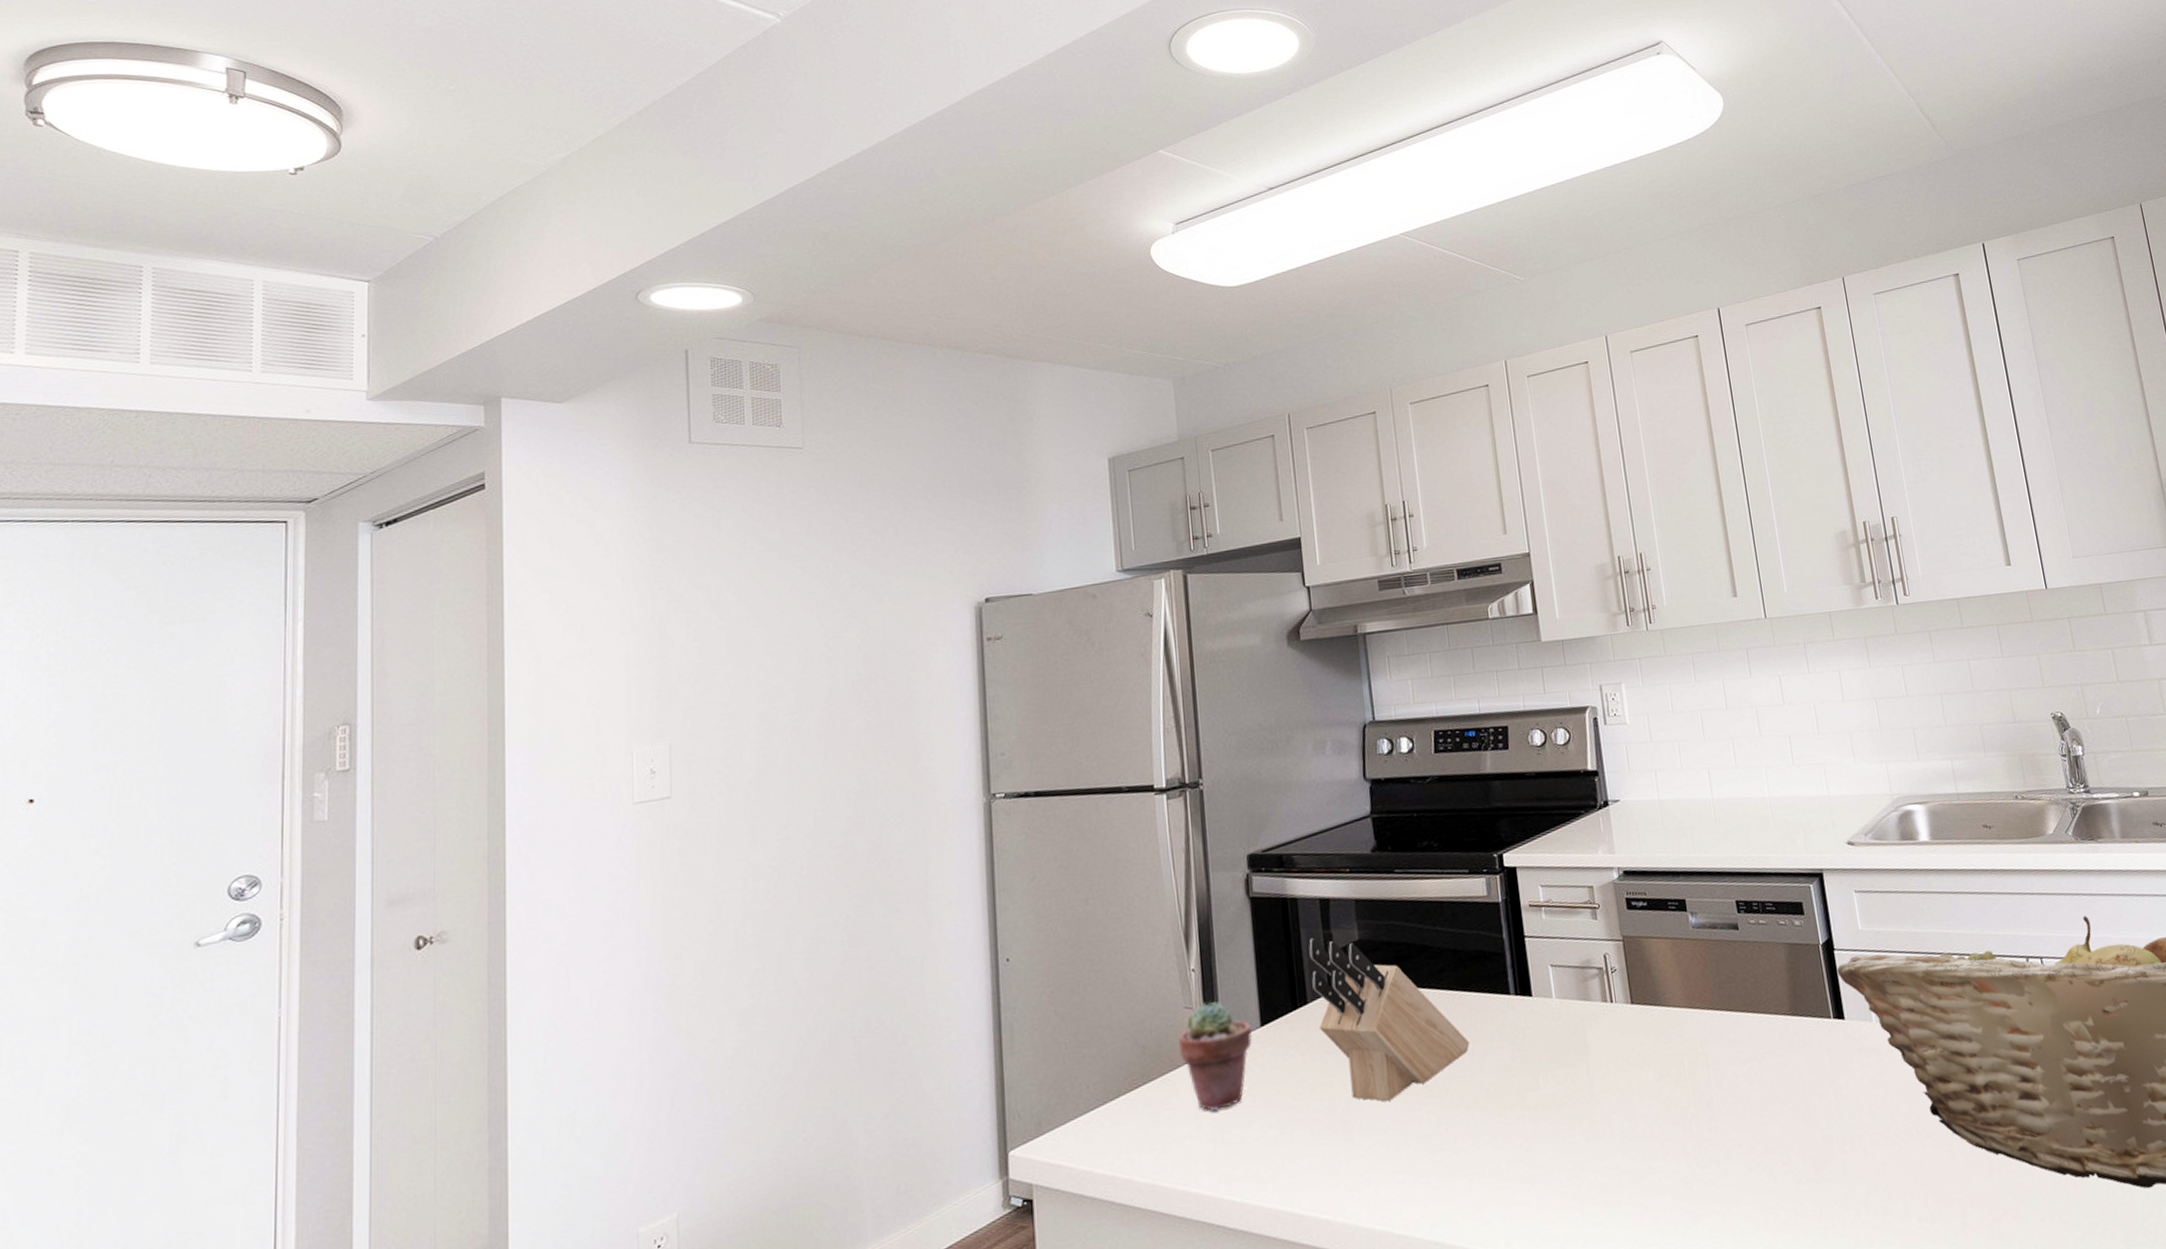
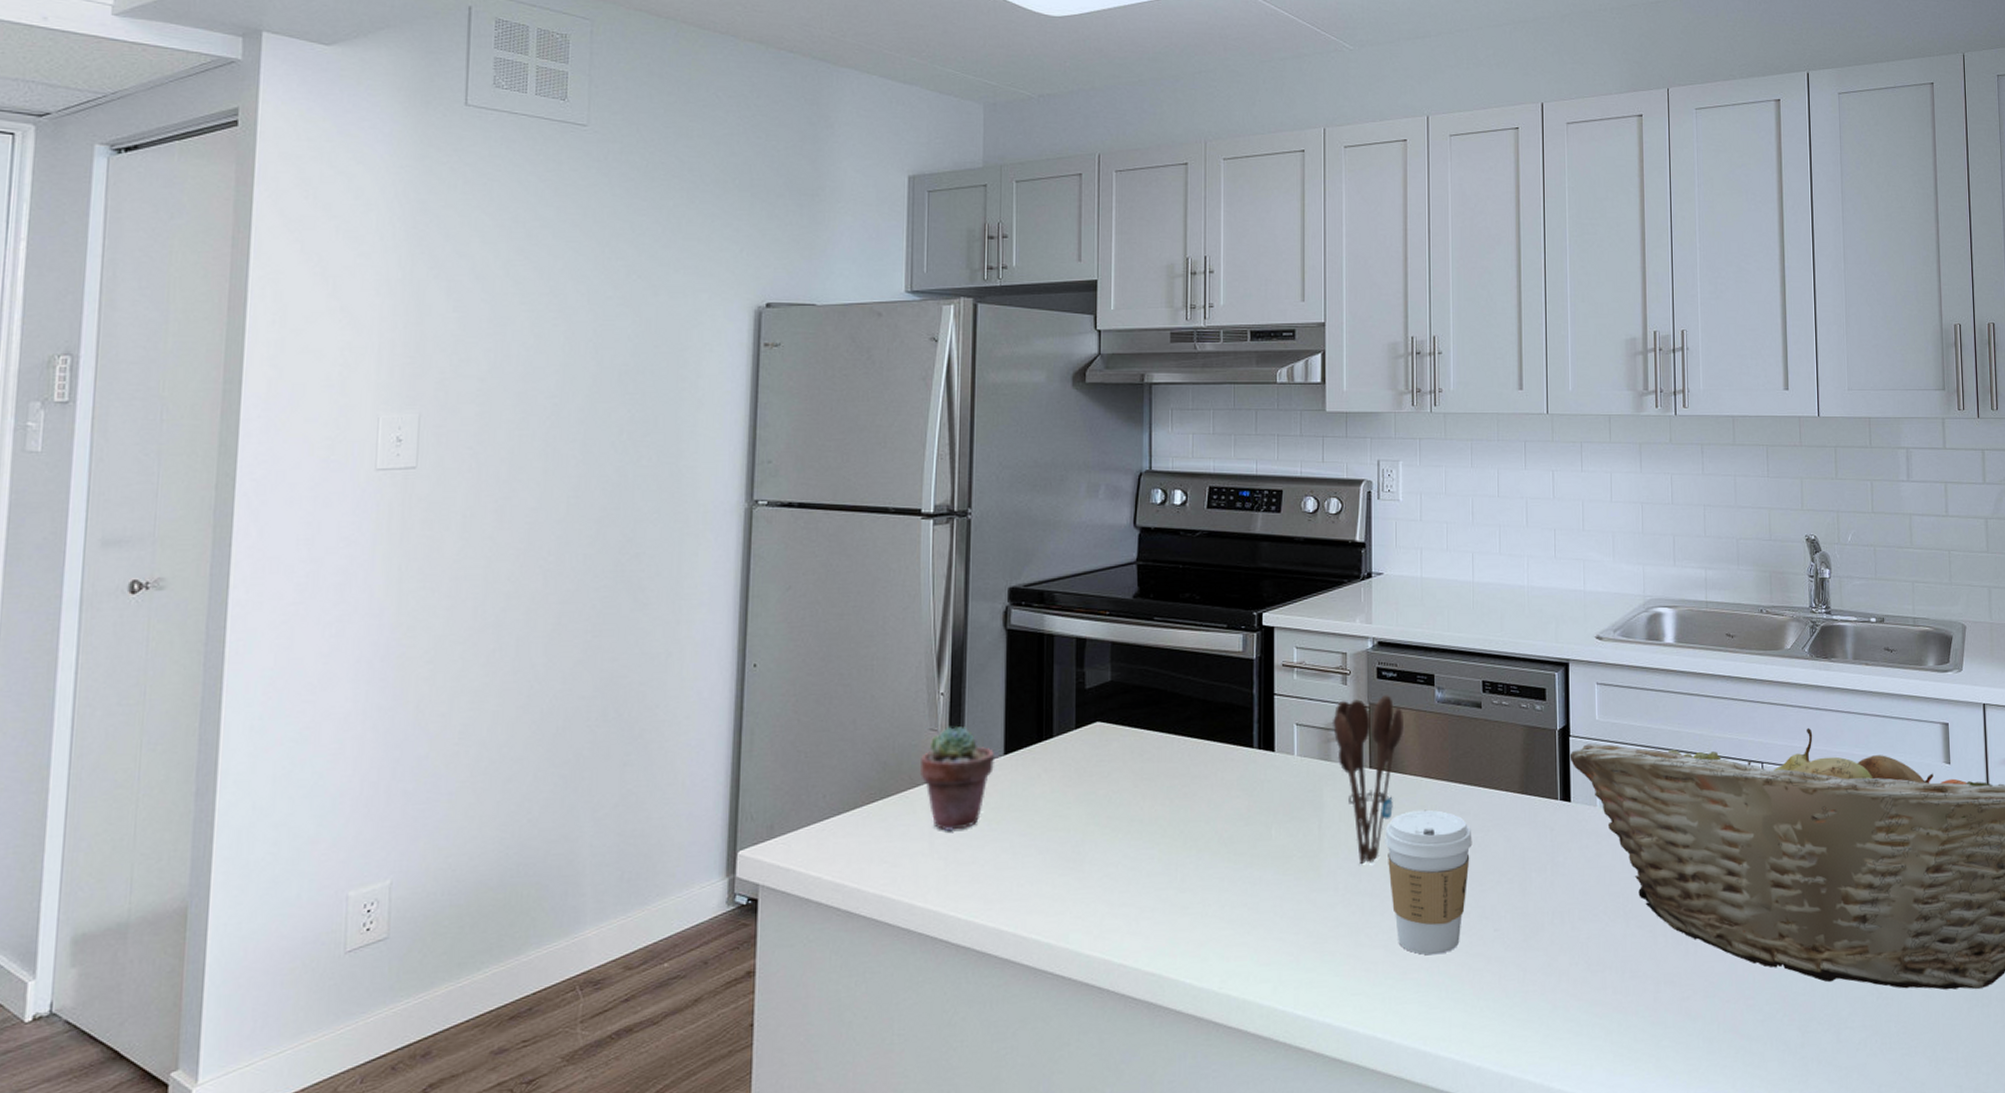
knife block: present [1307,938,1470,1102] -> none [1059,675,1209,838]
utensil holder: none [1586,925,1662,1107] -> present [1332,695,1403,865]
coffee cup: none [1655,1041,1749,1198] -> present [1385,809,1473,956]

